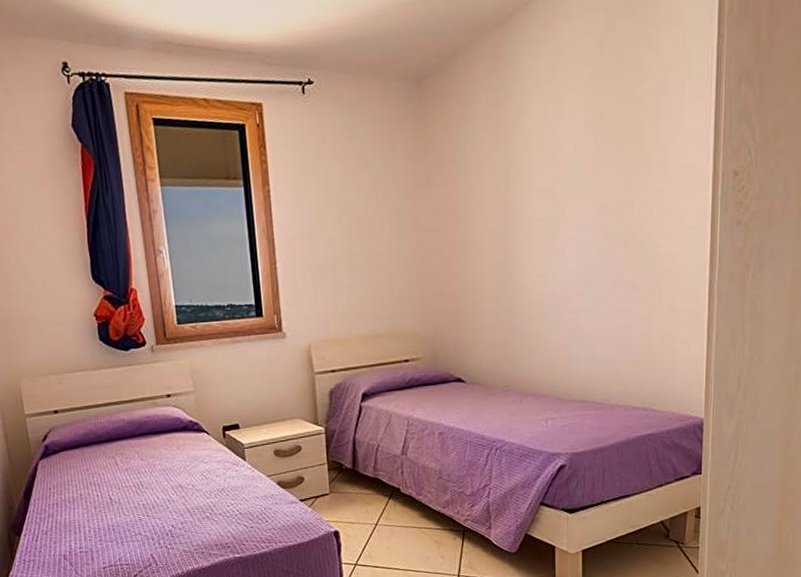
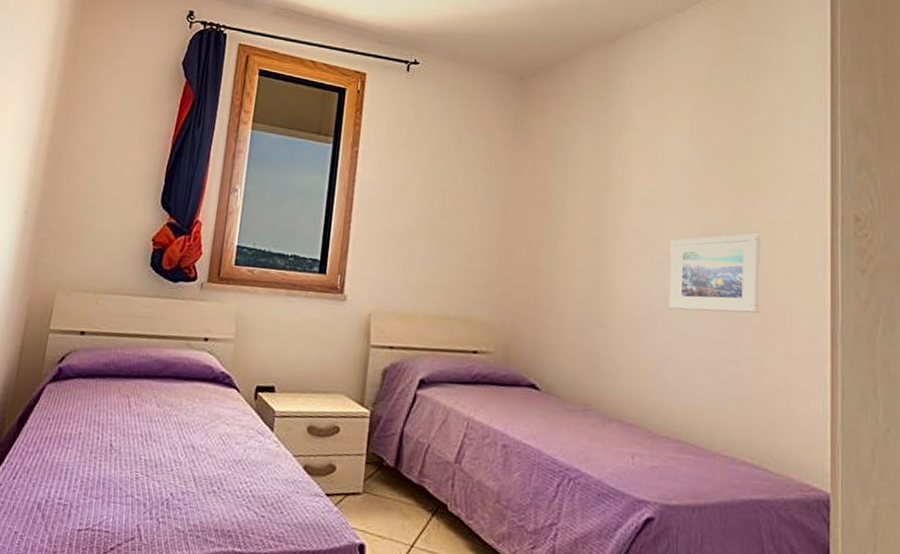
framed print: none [570,204,650,290] -> present [669,233,760,313]

